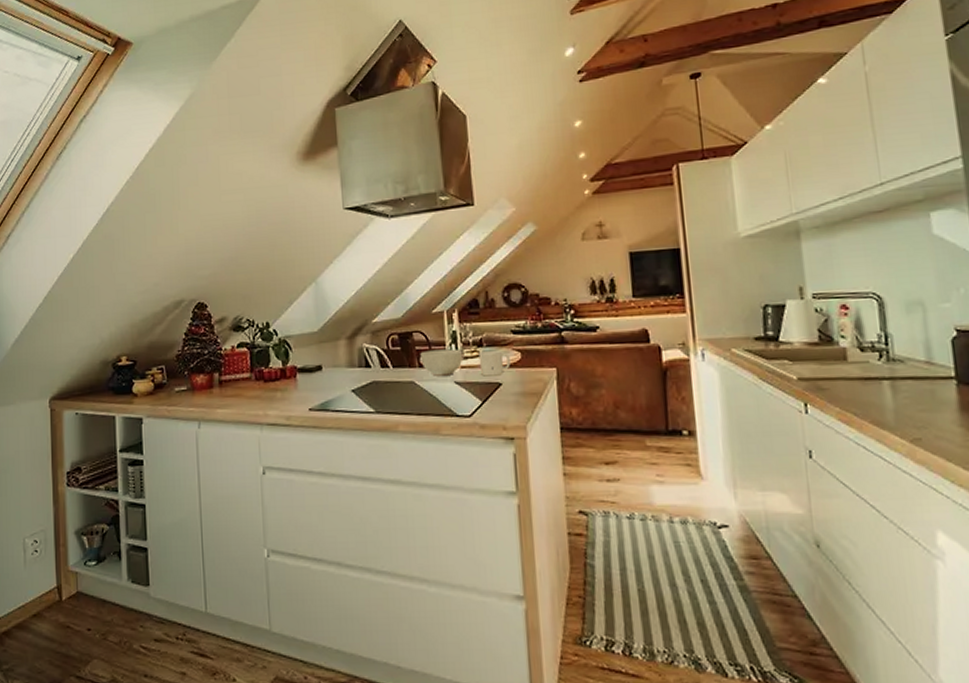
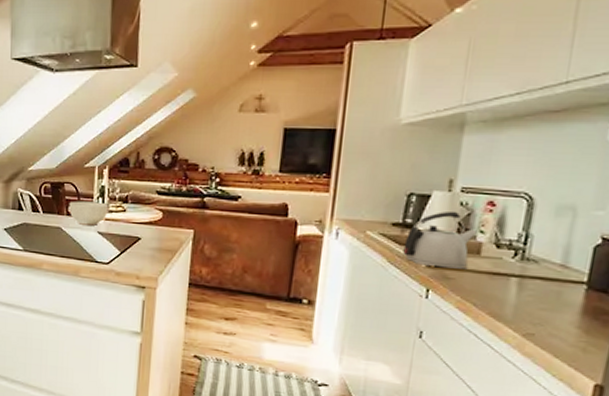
mug: present [478,349,511,377] -> none [122,206,152,231]
kettle: none [771,318,839,380] -> present [403,211,477,269]

